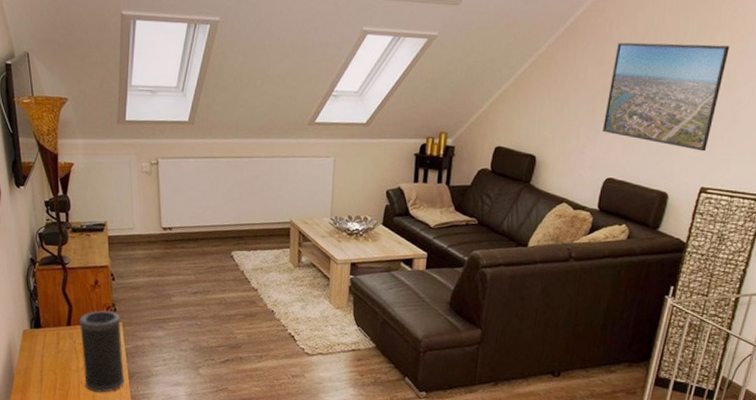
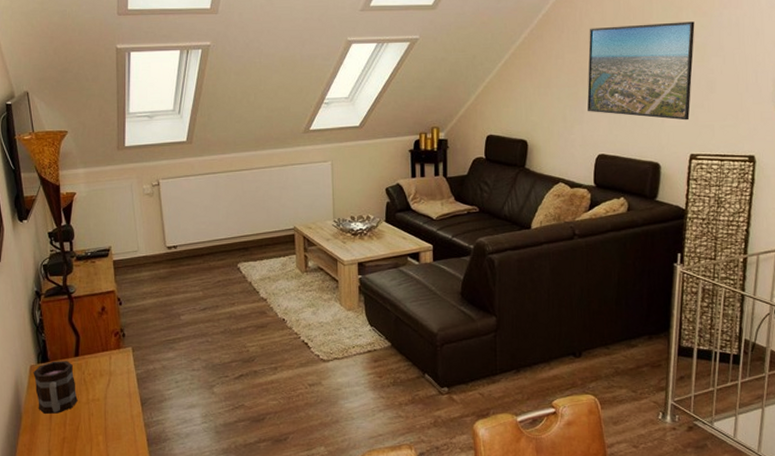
mug: none [26,328,68,378] -> present [33,361,78,414]
speaker: present [79,310,125,393] -> none [88,336,138,424]

